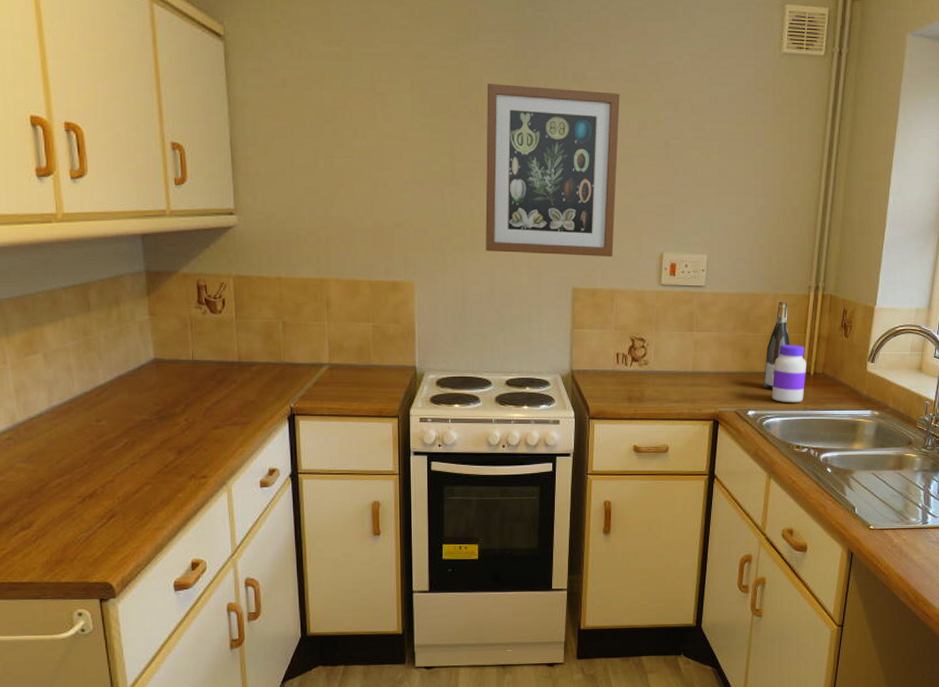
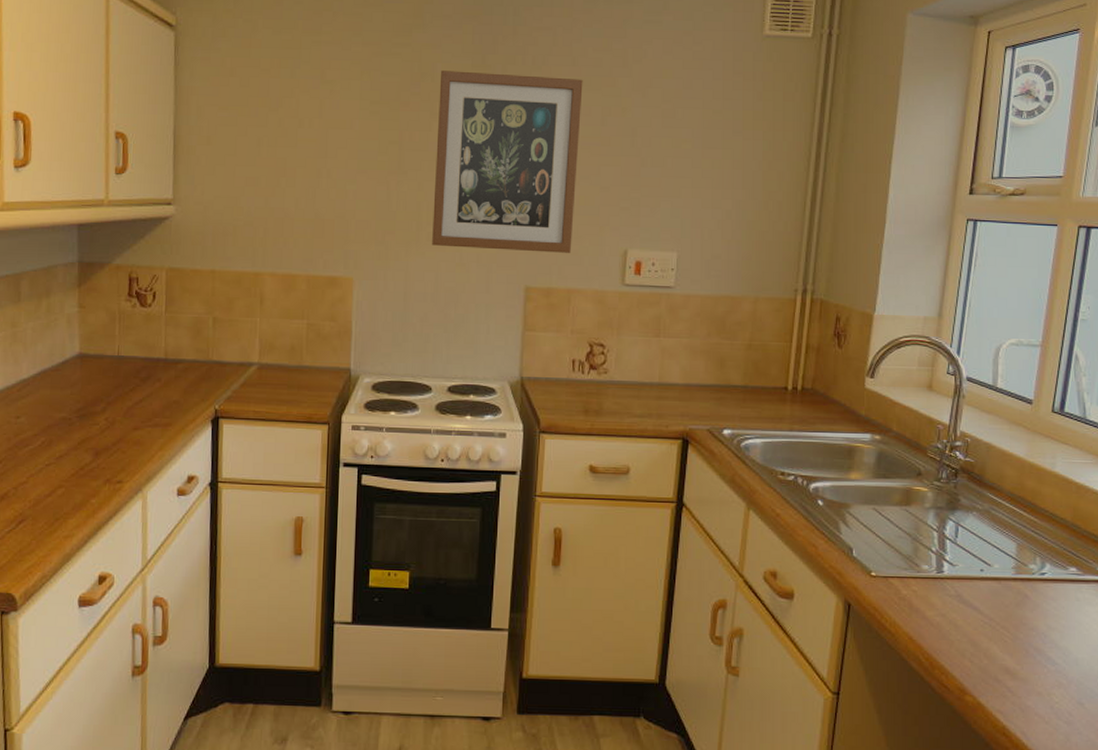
wine bottle: present [764,301,790,390] -> none [742,305,773,406]
jar: present [771,344,806,403] -> none [751,354,792,423]

